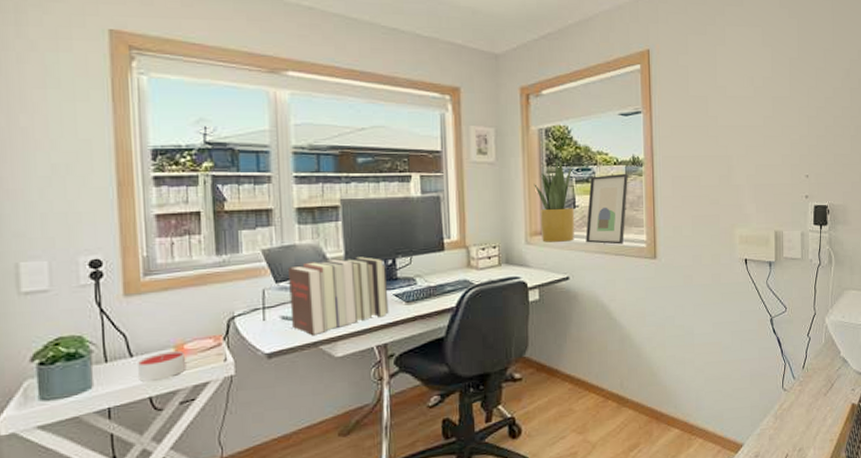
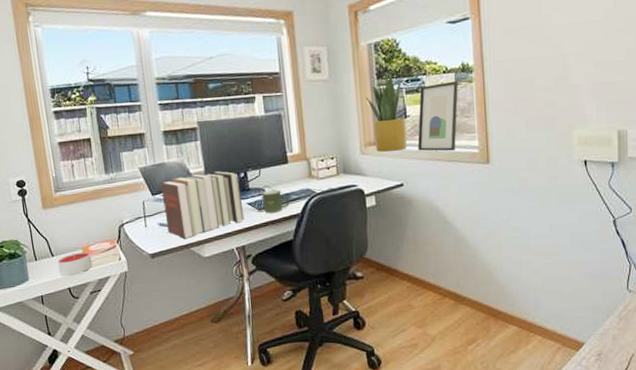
mug: none [412,279,442,307] -> present [262,189,289,214]

